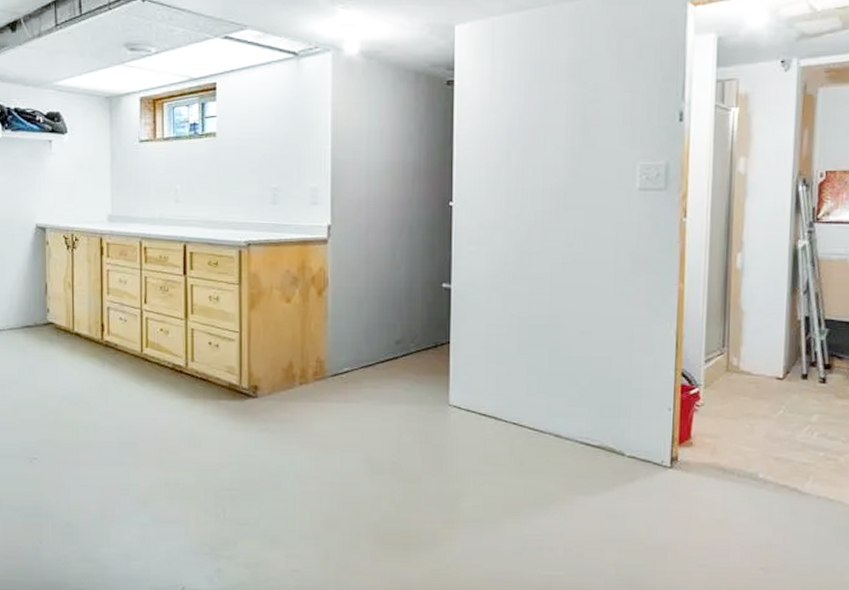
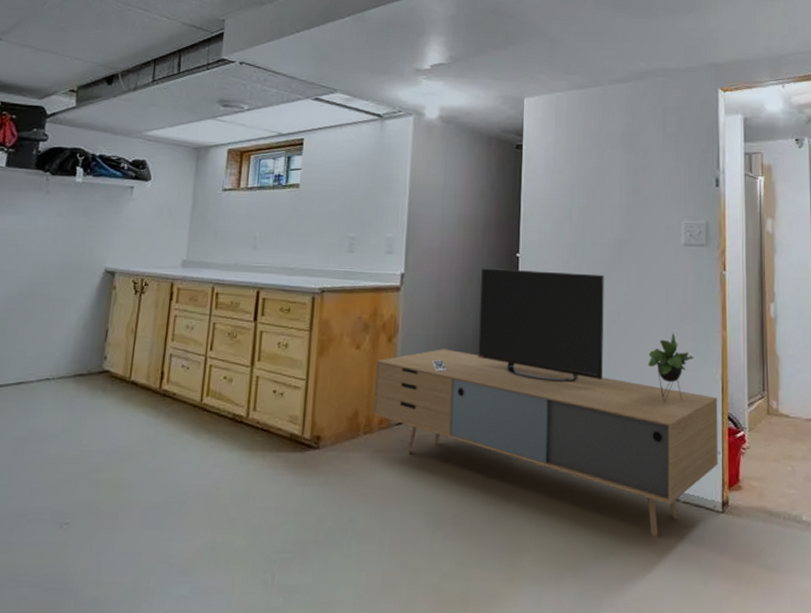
media console: none [308,218,671,489] -> present [373,268,718,537]

